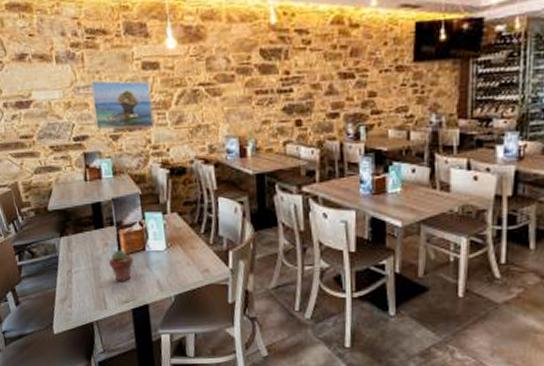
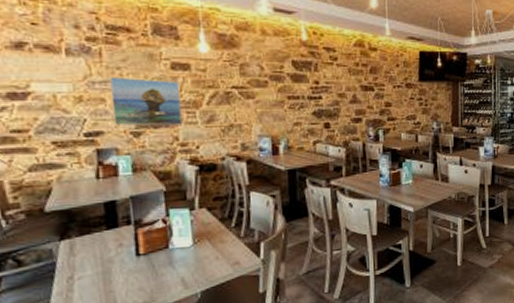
potted succulent: present [109,250,134,281] -> none [124,249,155,283]

